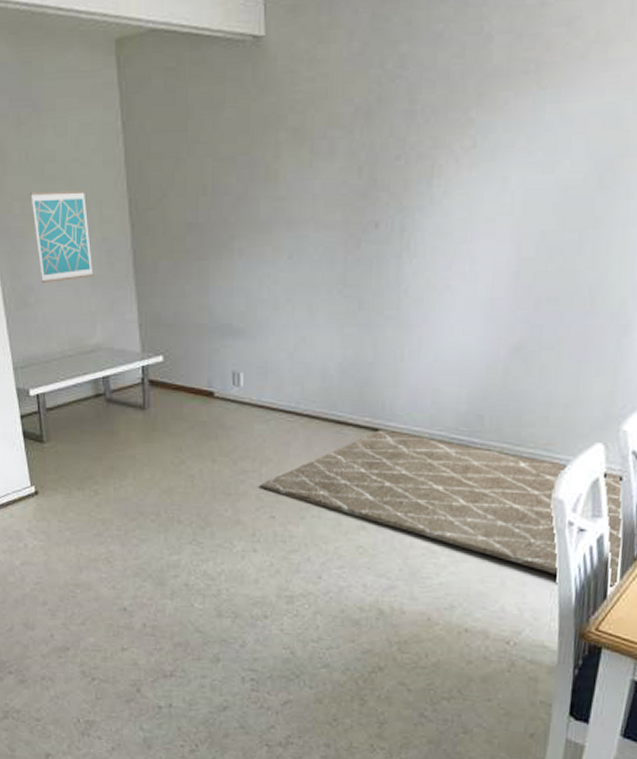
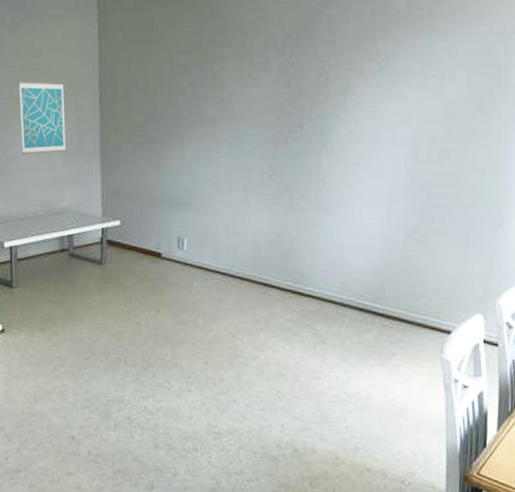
rug: present [261,430,624,590] -> none [198,293,499,439]

